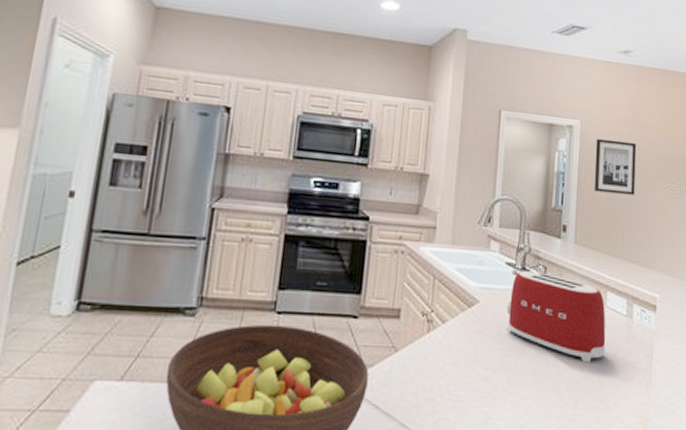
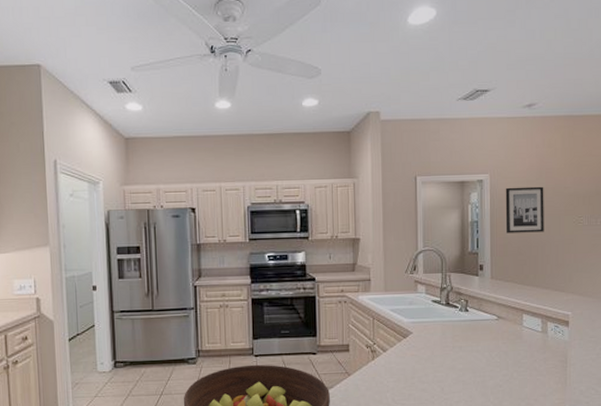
toaster: present [506,269,606,362] -> none [436,304,524,371]

